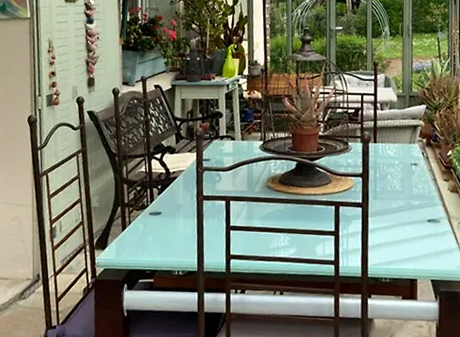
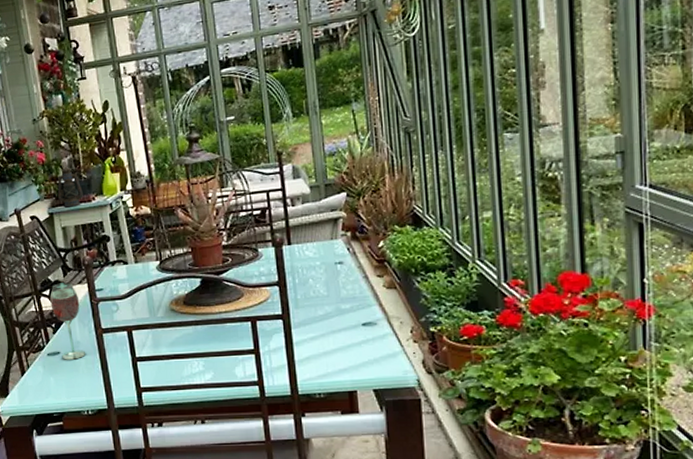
wineglass: none [160,149,187,222] -> present [50,282,86,360]

